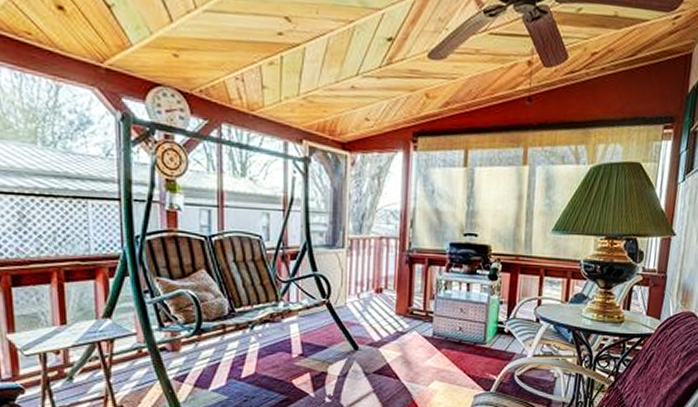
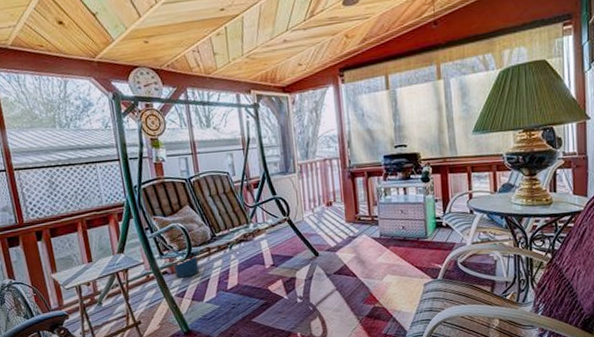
bucket: none [176,333,209,358] -> present [174,256,200,278]

